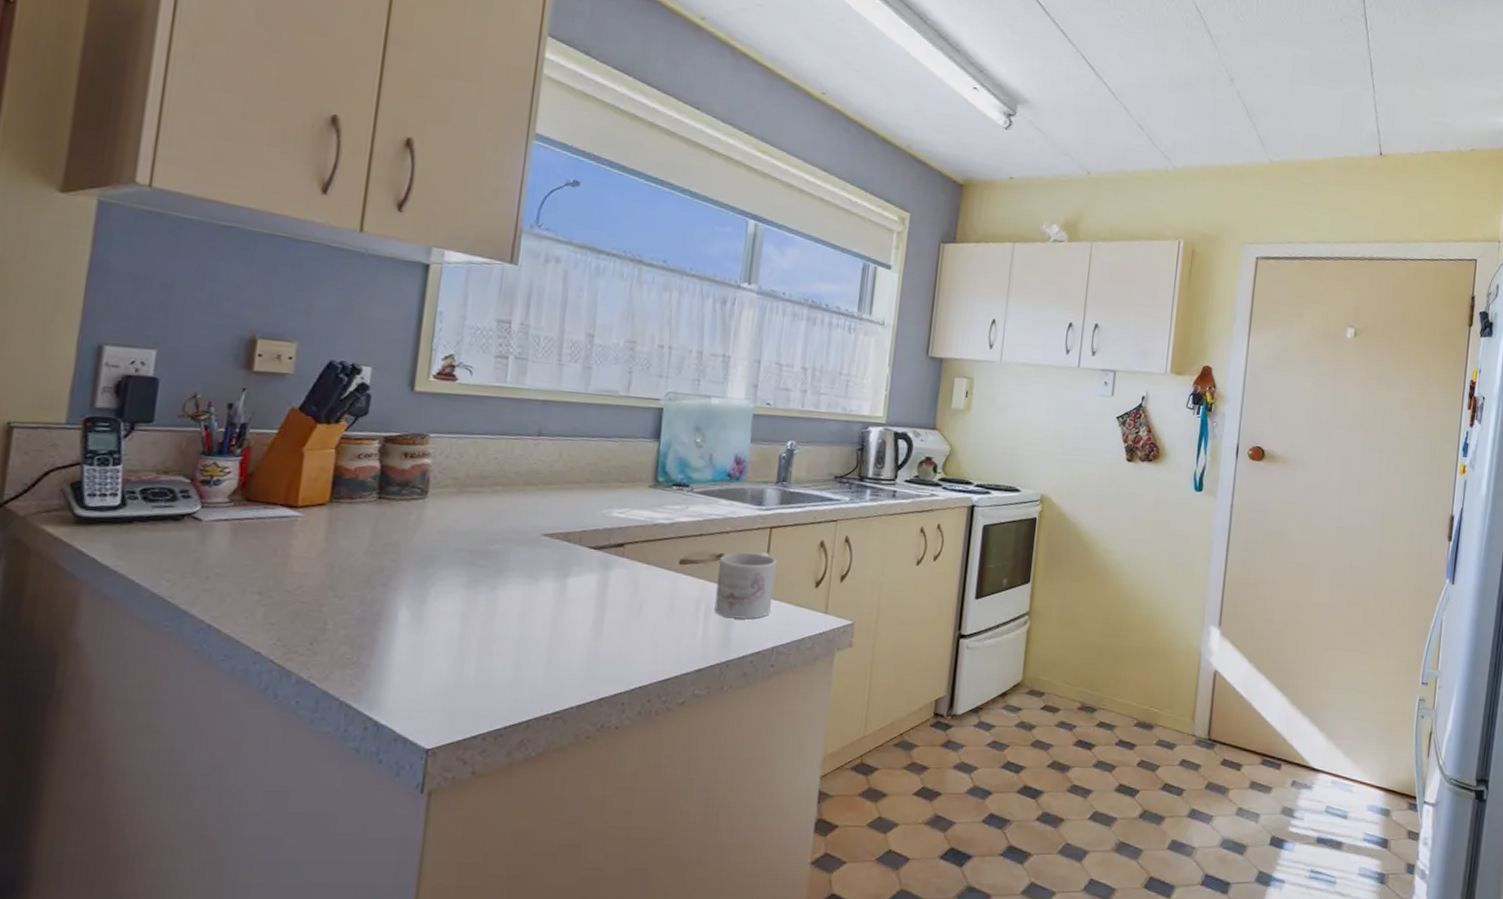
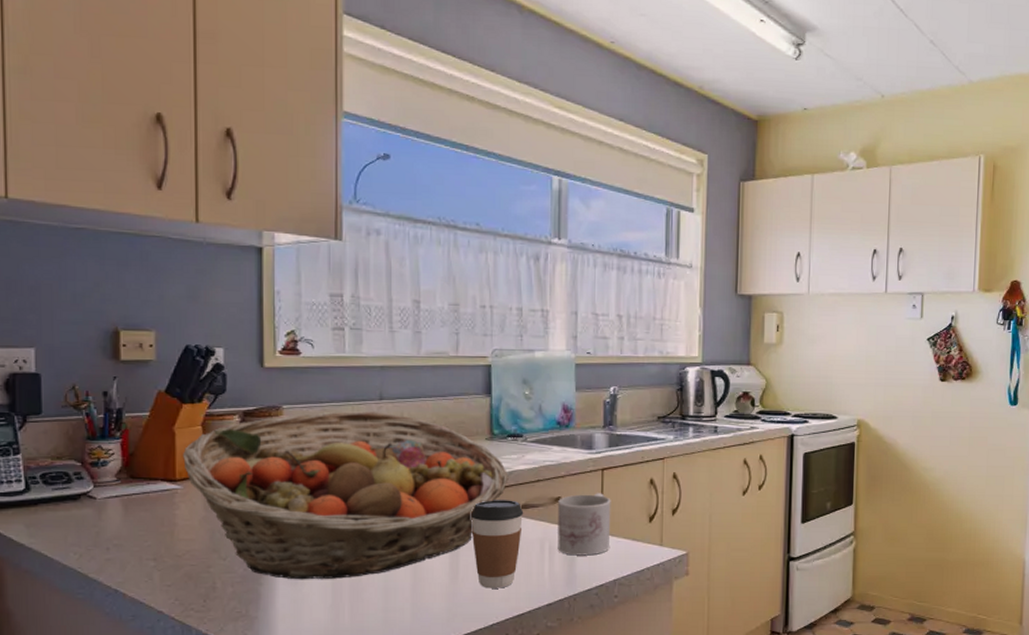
fruit basket: none [309,444,669,628] -> present [183,411,509,580]
coffee cup: none [622,552,682,649] -> present [470,500,524,588]

